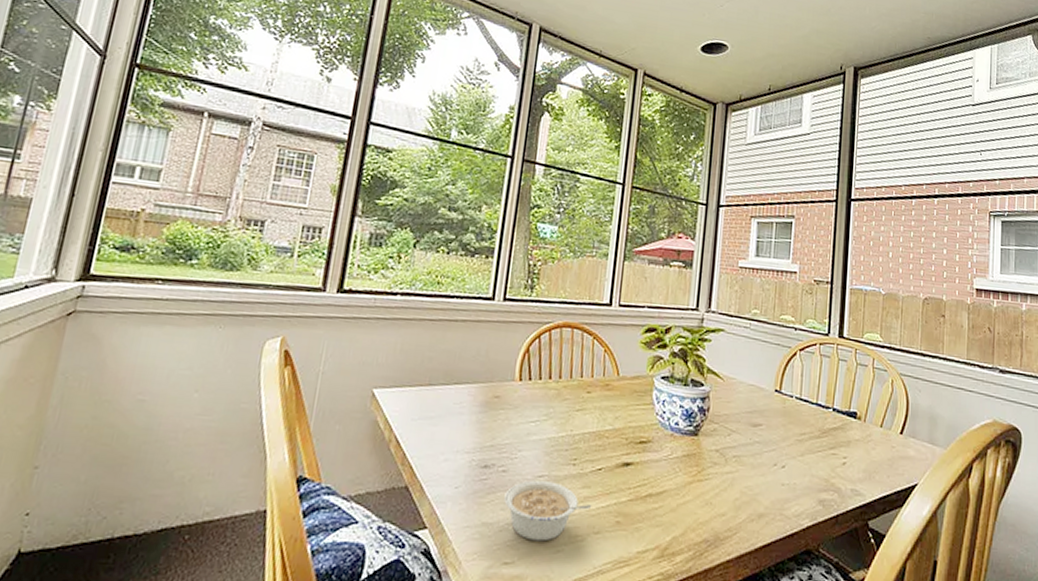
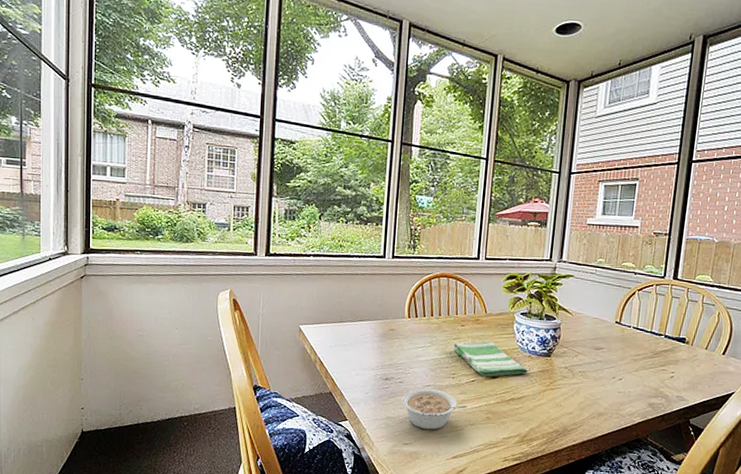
dish towel: none [576,414,670,464] -> present [453,341,528,377]

